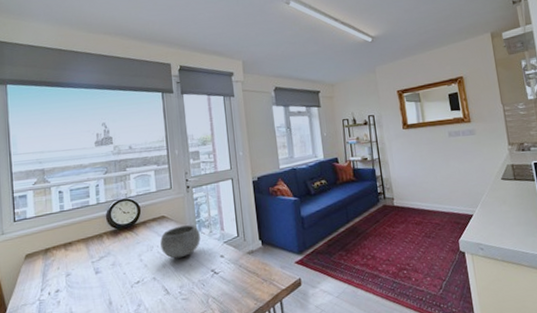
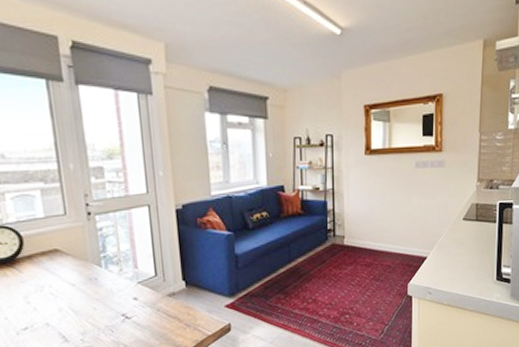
bowl: present [160,225,200,259] -> none [53,261,107,301]

